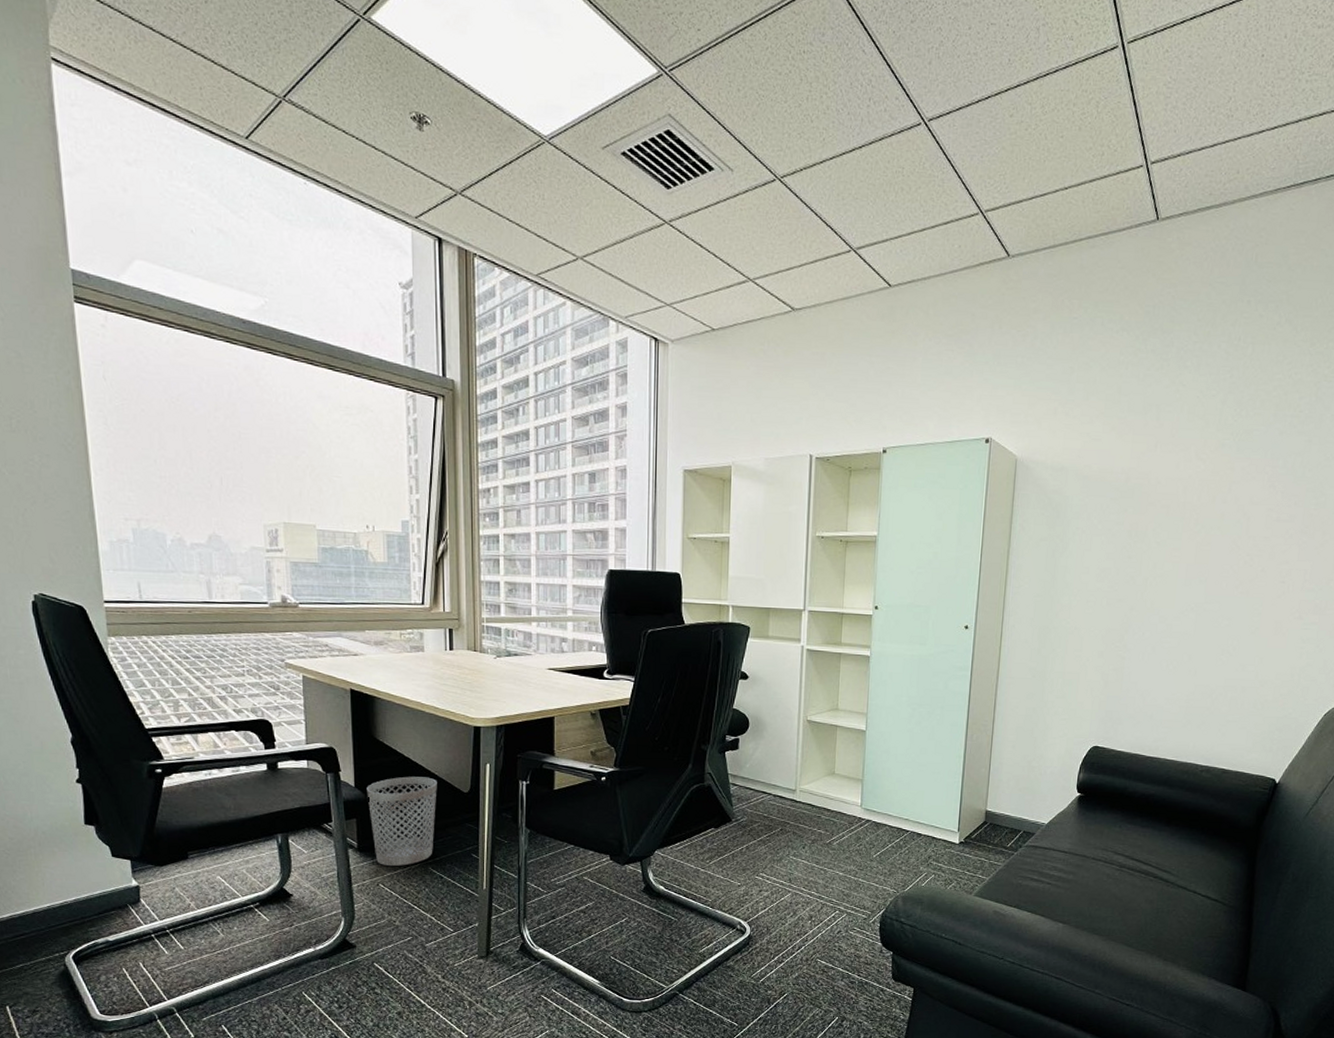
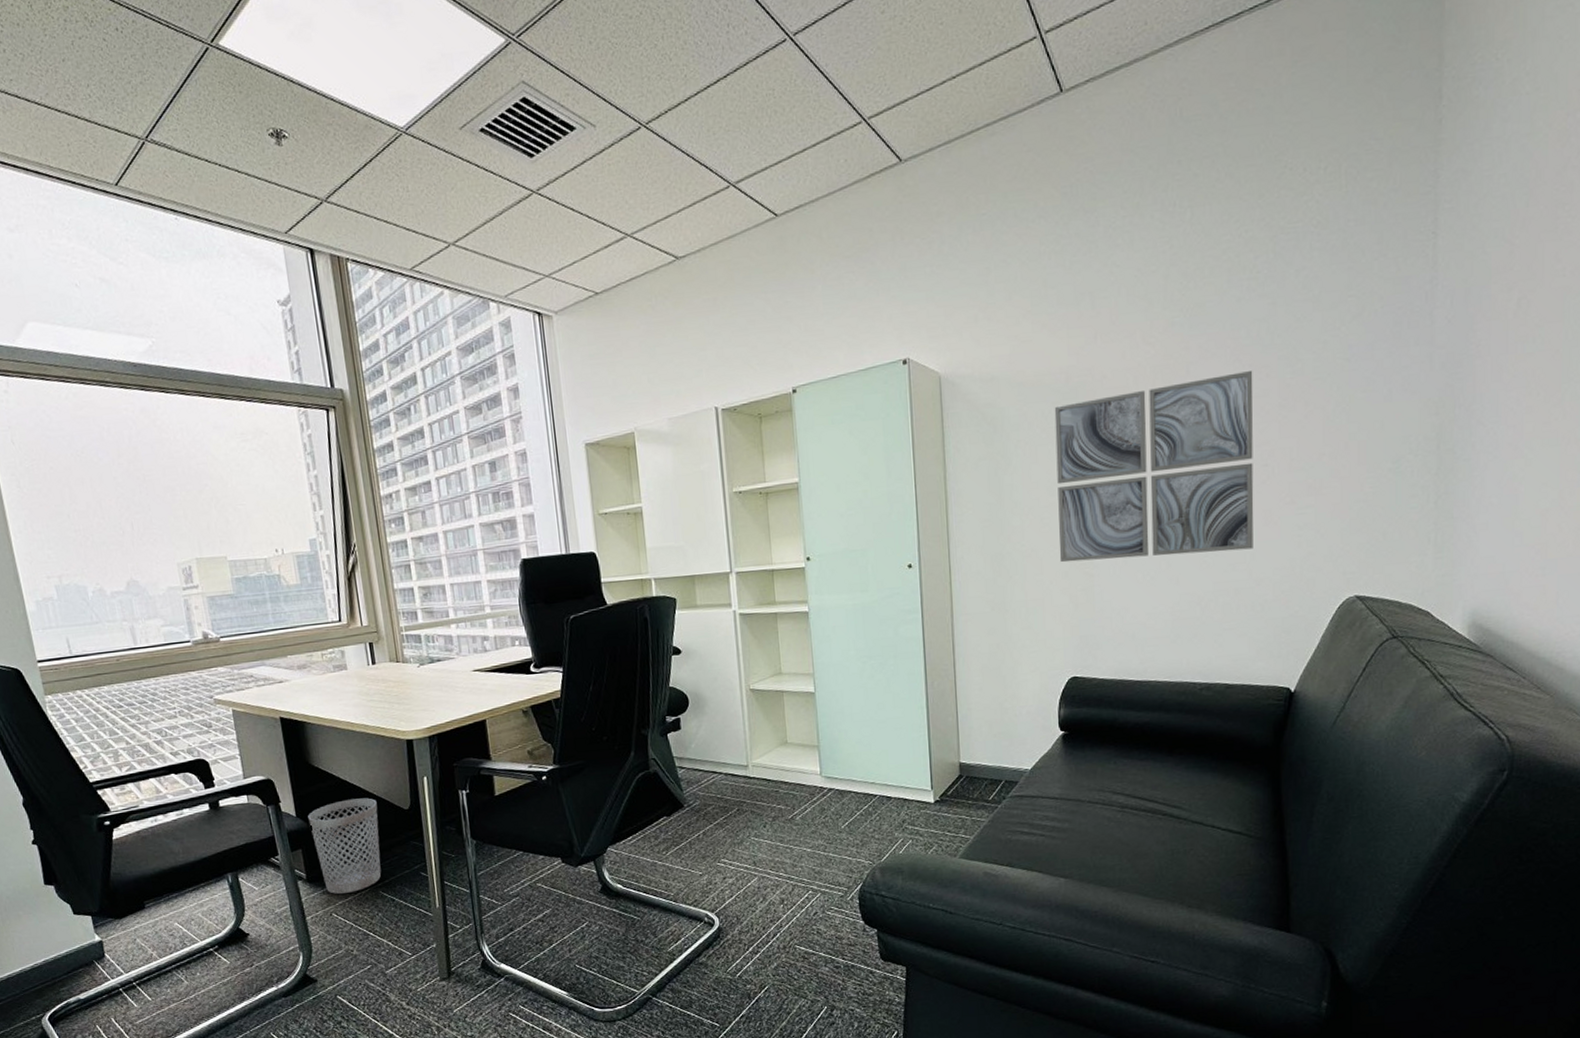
wall art: none [1098,497,1284,654] -> present [1054,371,1254,563]

